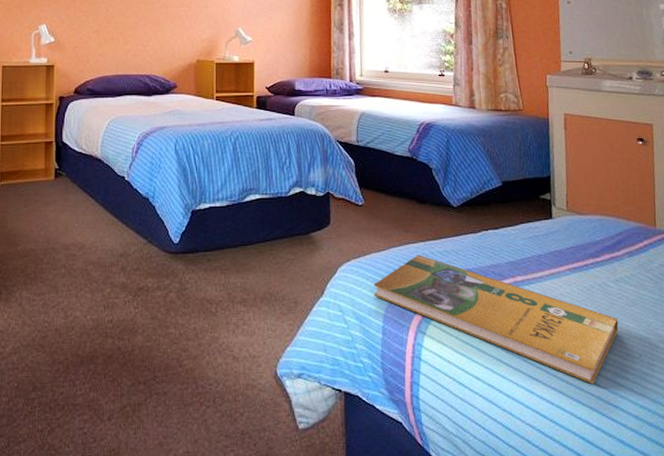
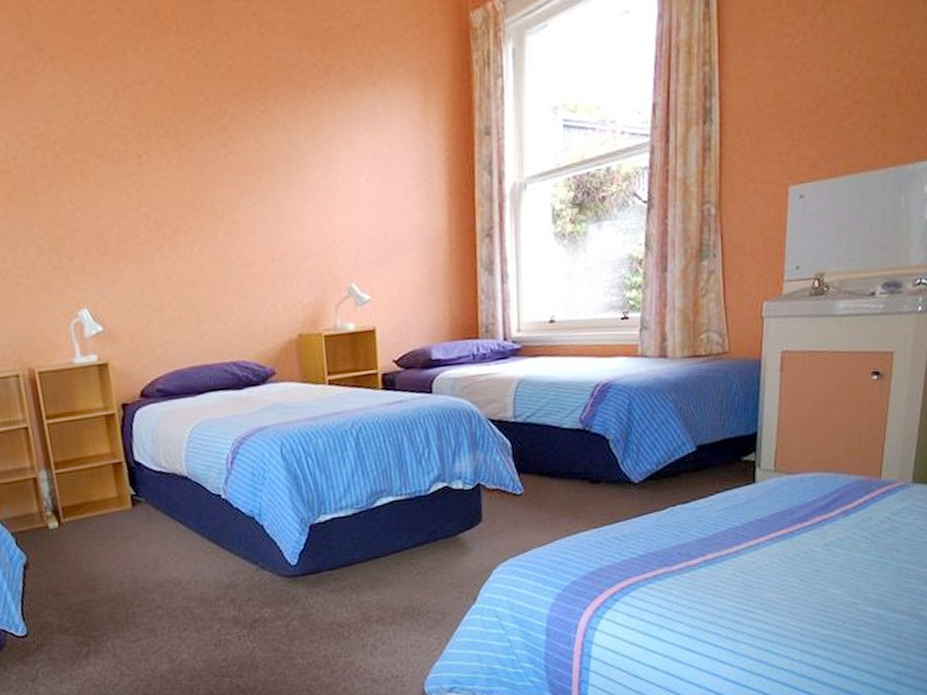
booklet: present [373,255,619,385] -> none [535,543,823,660]

